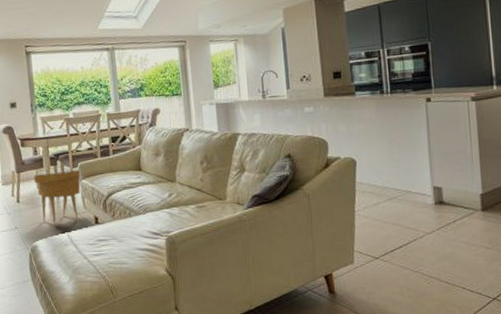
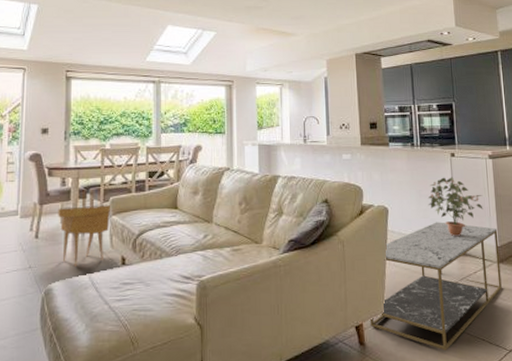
coffee table: none [339,171,486,298] -> present [370,222,502,350]
potted plant: none [400,123,465,186] -> present [428,177,483,237]

